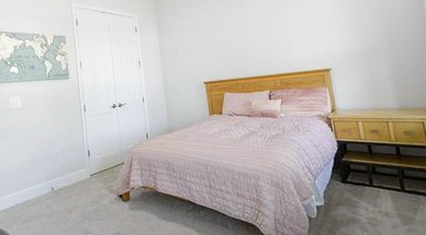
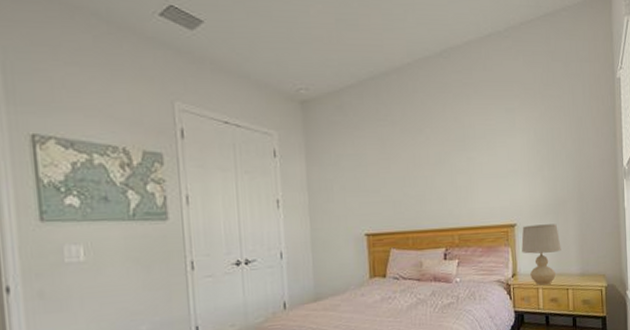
table lamp: none [336,66,377,119] -> present [521,224,561,286]

